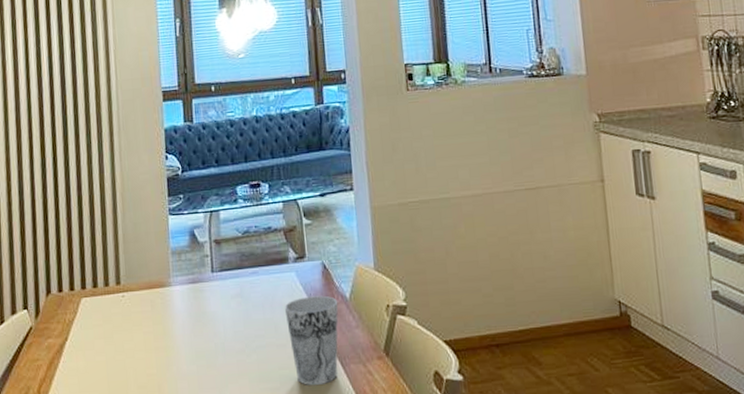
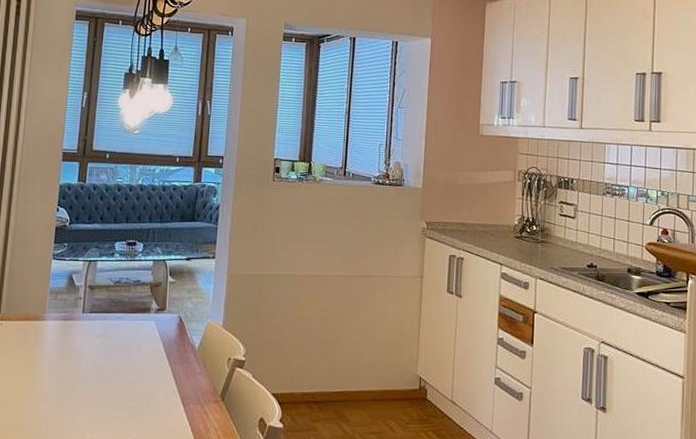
cup: present [284,295,338,386] -> none [141,343,188,419]

